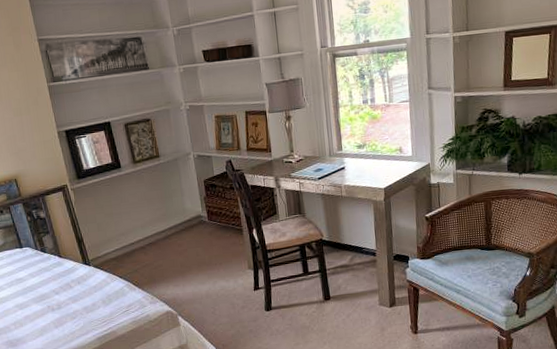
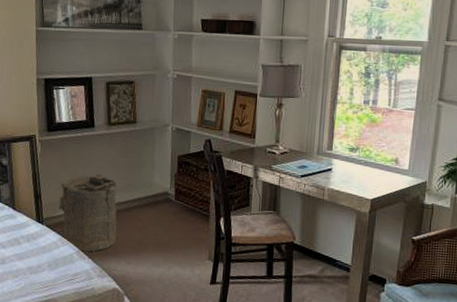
laundry hamper: none [99,209,161,284] -> present [58,173,117,252]

